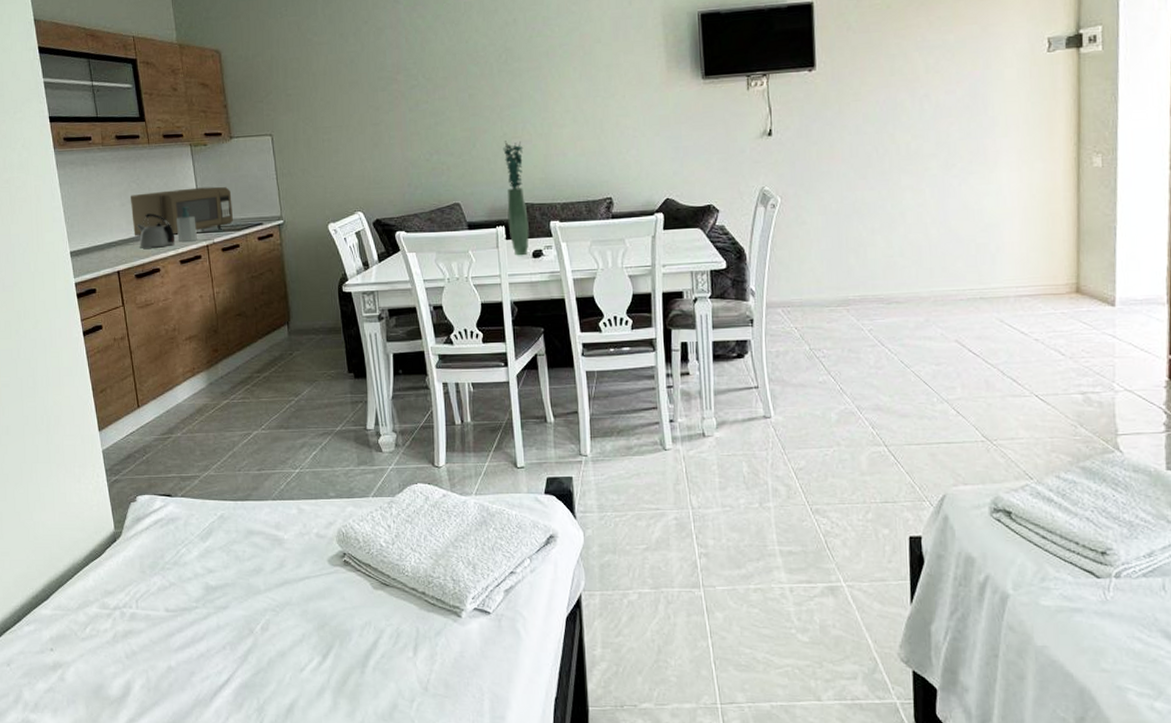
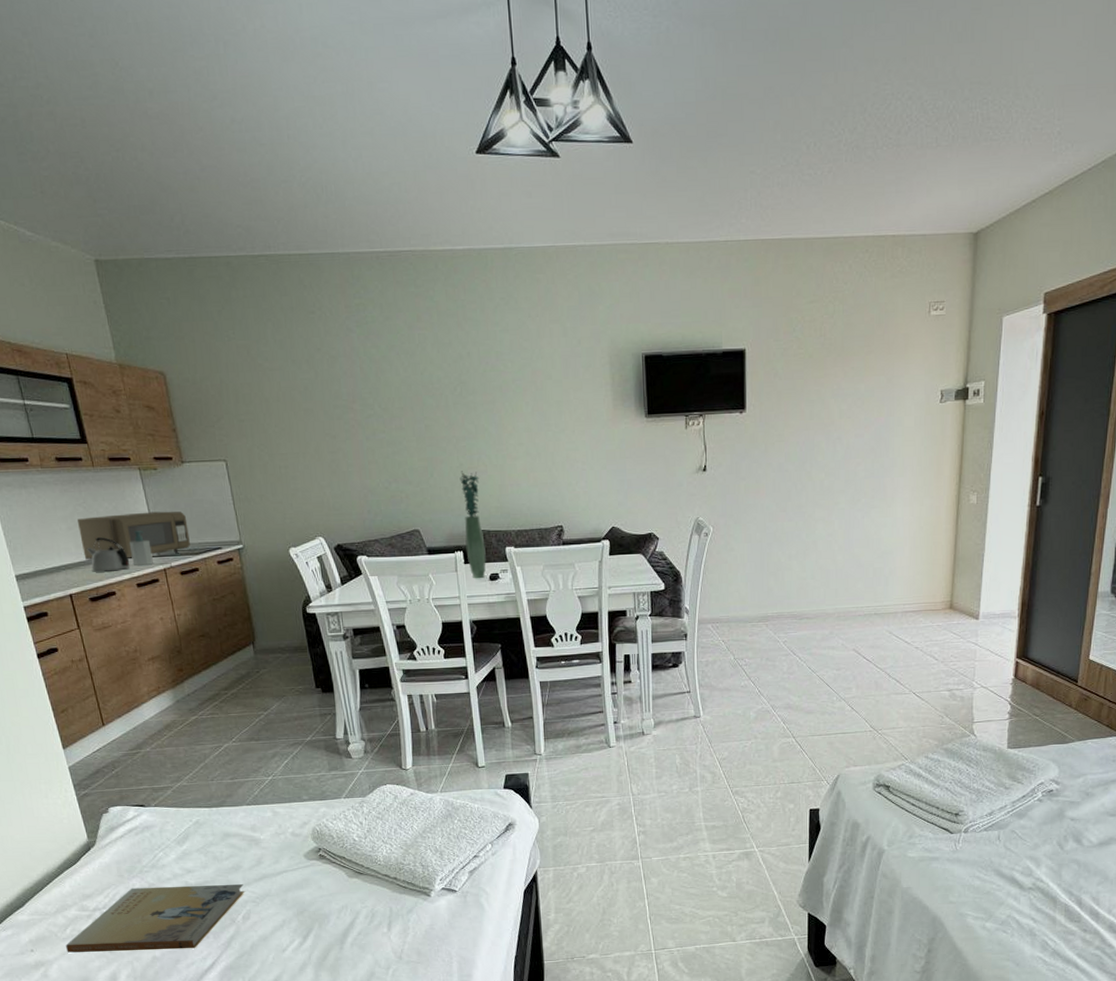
book: none [84,586,265,660] -> present [66,884,245,953]

